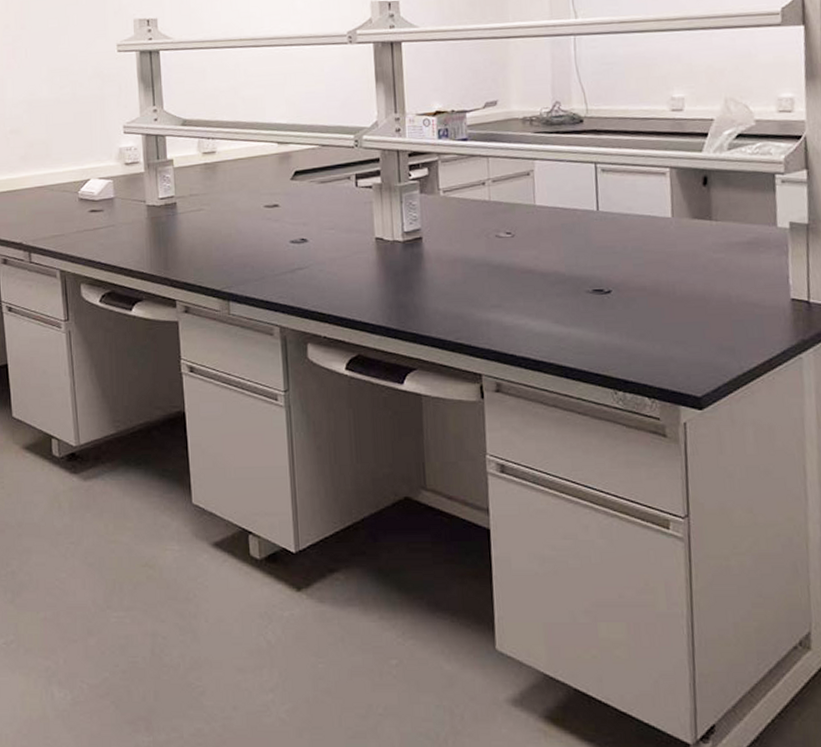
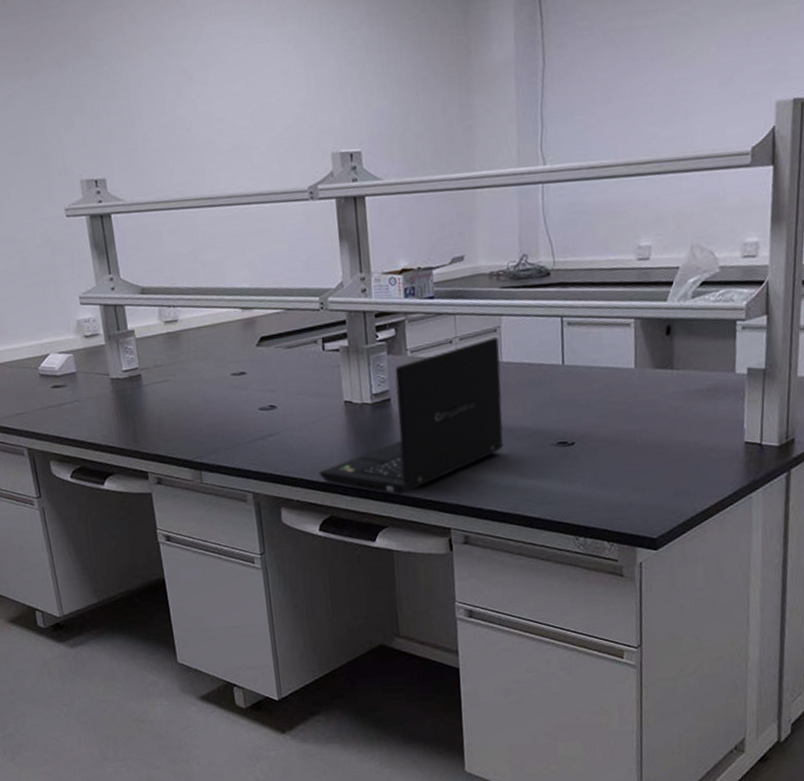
laptop: none [347,181,537,337] -> present [319,337,504,496]

